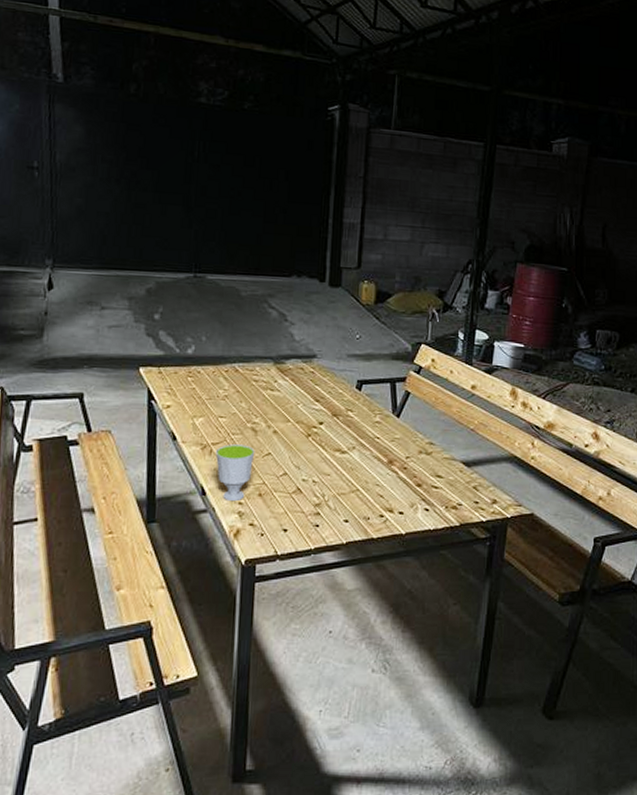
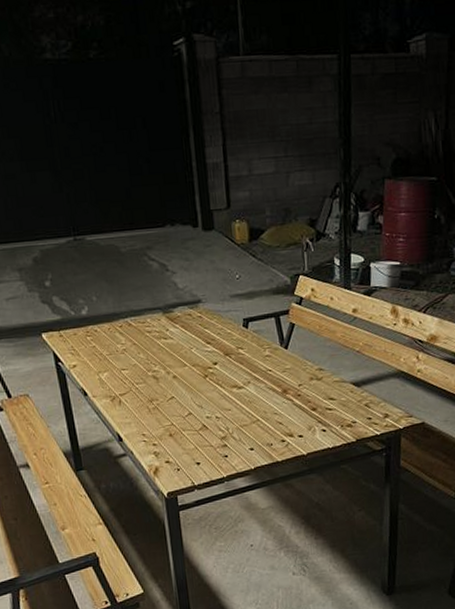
cup: present [215,444,255,502] -> none [124,392,160,444]

